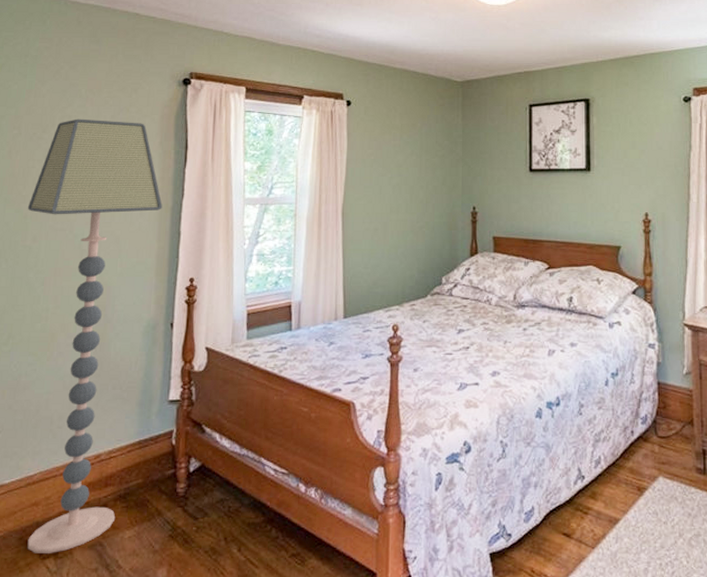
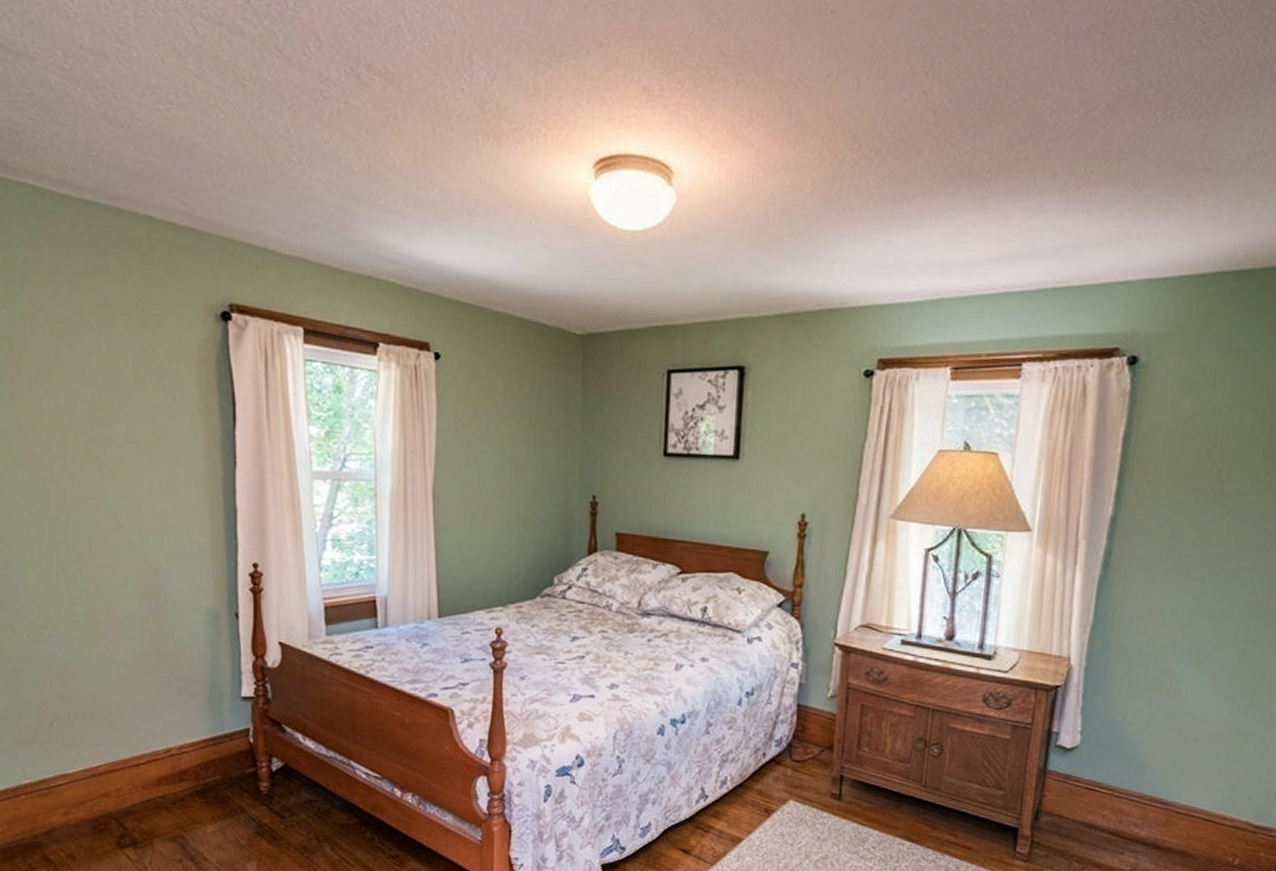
floor lamp: present [27,119,162,553] -> none [44,358,211,843]

